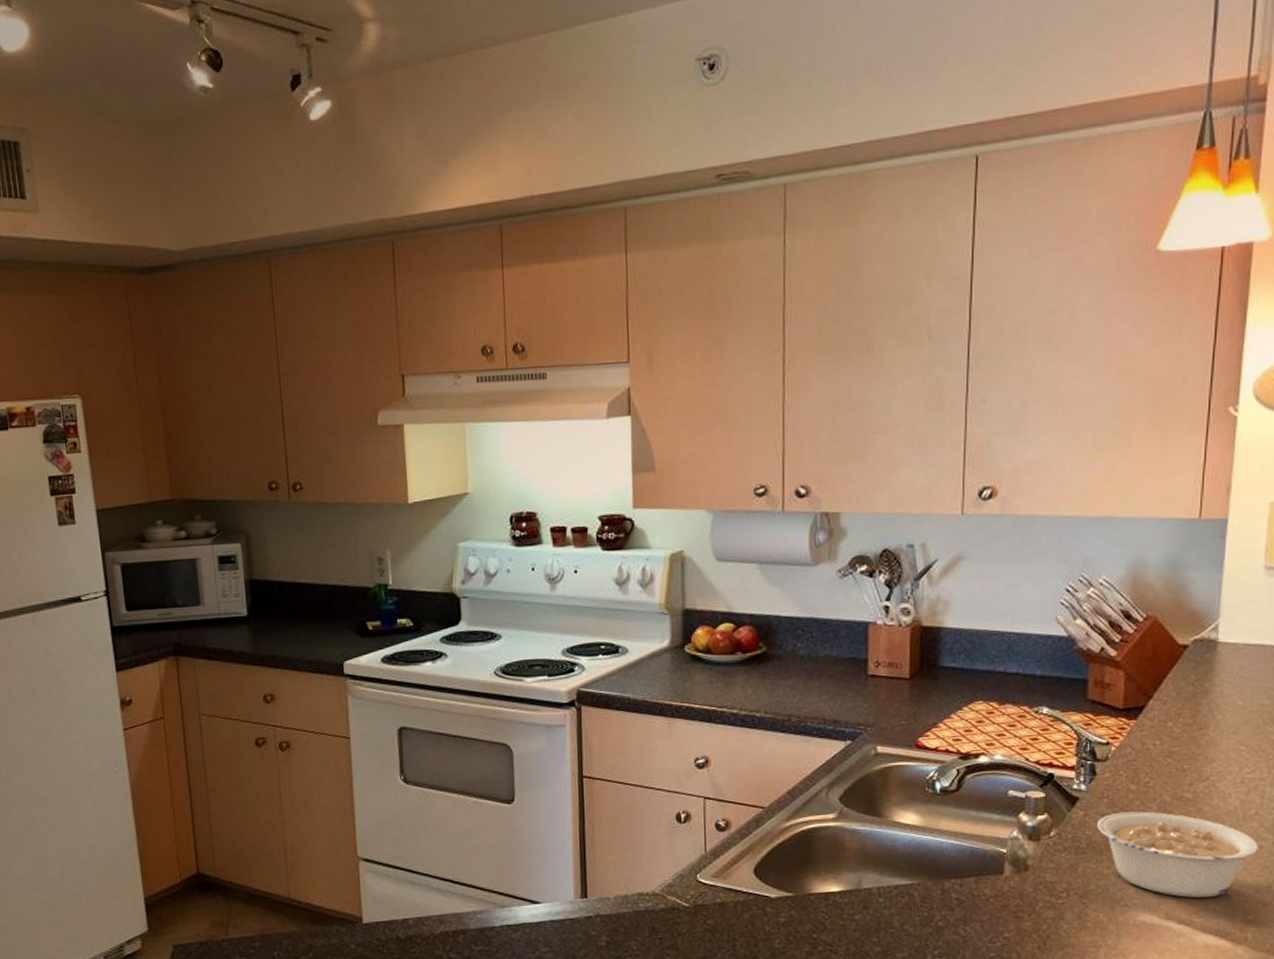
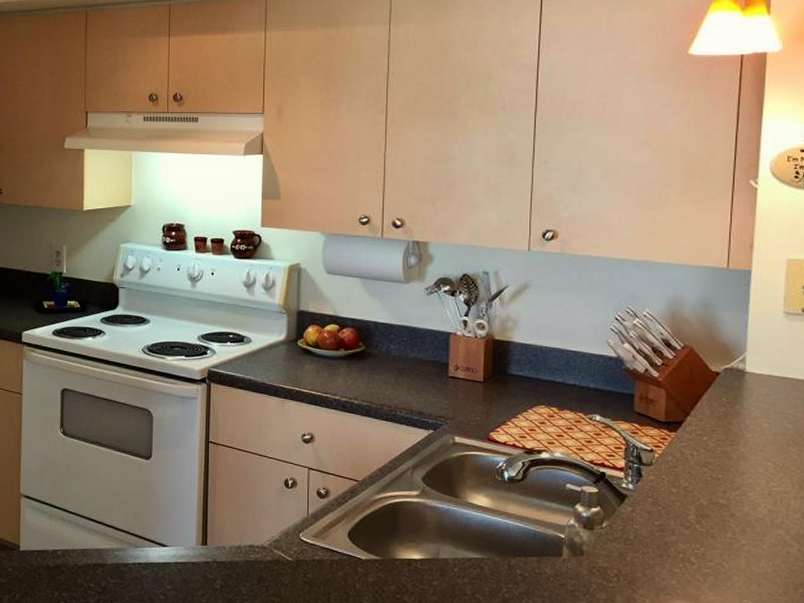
legume: present [1096,811,1258,898] -> none [642,511,785,594]

